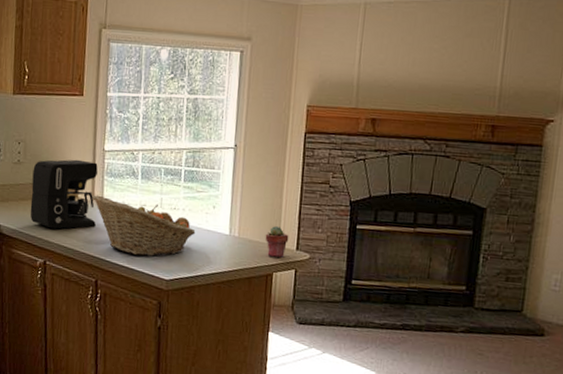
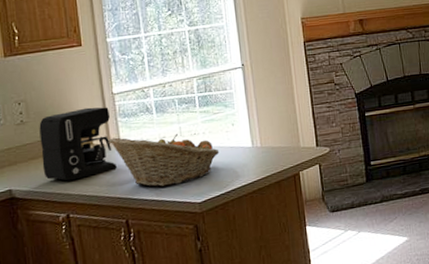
potted succulent: present [265,226,289,258] -> none [286,129,308,158]

